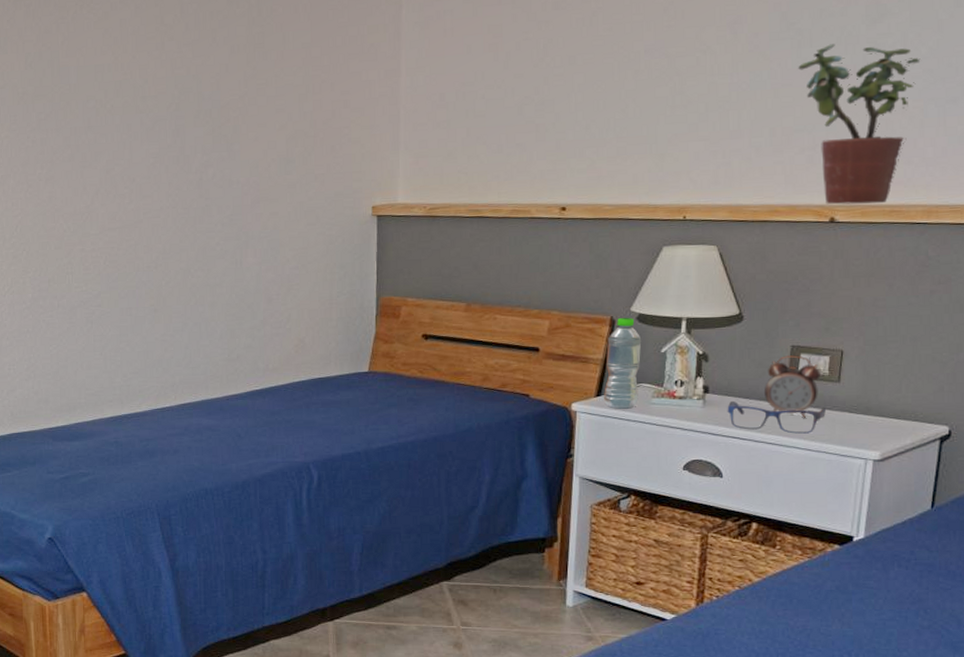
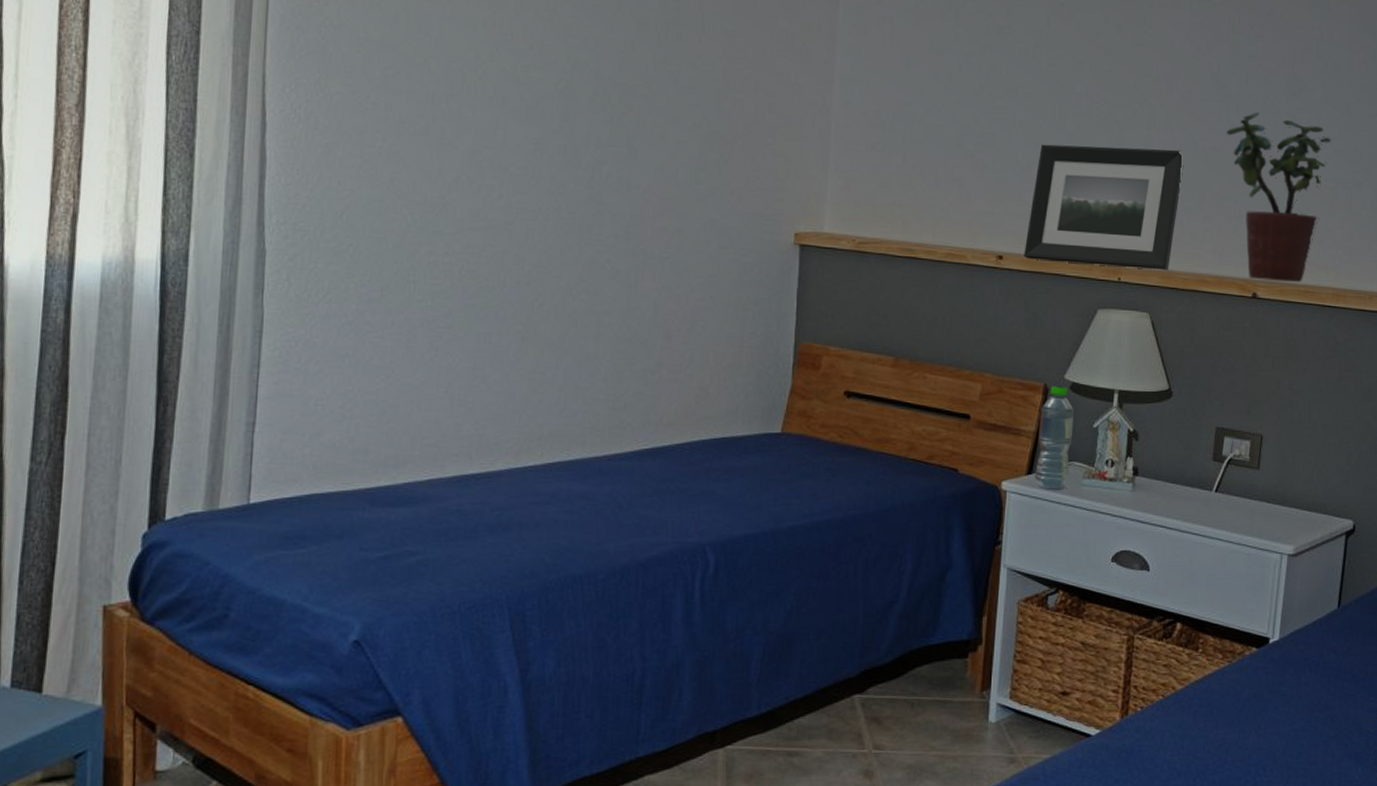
picture frame: none [586,91,752,208] -> present [1024,144,1184,271]
eyeglasses: present [727,400,826,434] -> none [1155,485,1246,524]
alarm clock: present [765,355,822,418] -> none [1191,438,1243,507]

